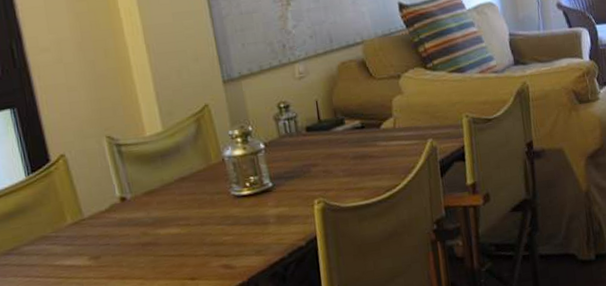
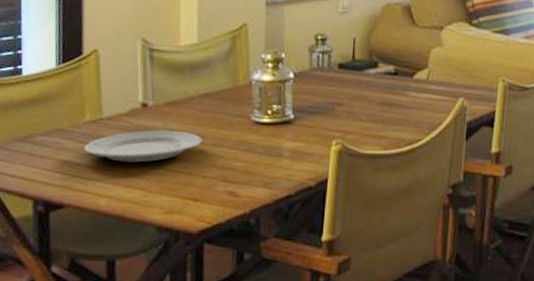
plate: none [72,217,188,257] -> present [84,130,202,163]

